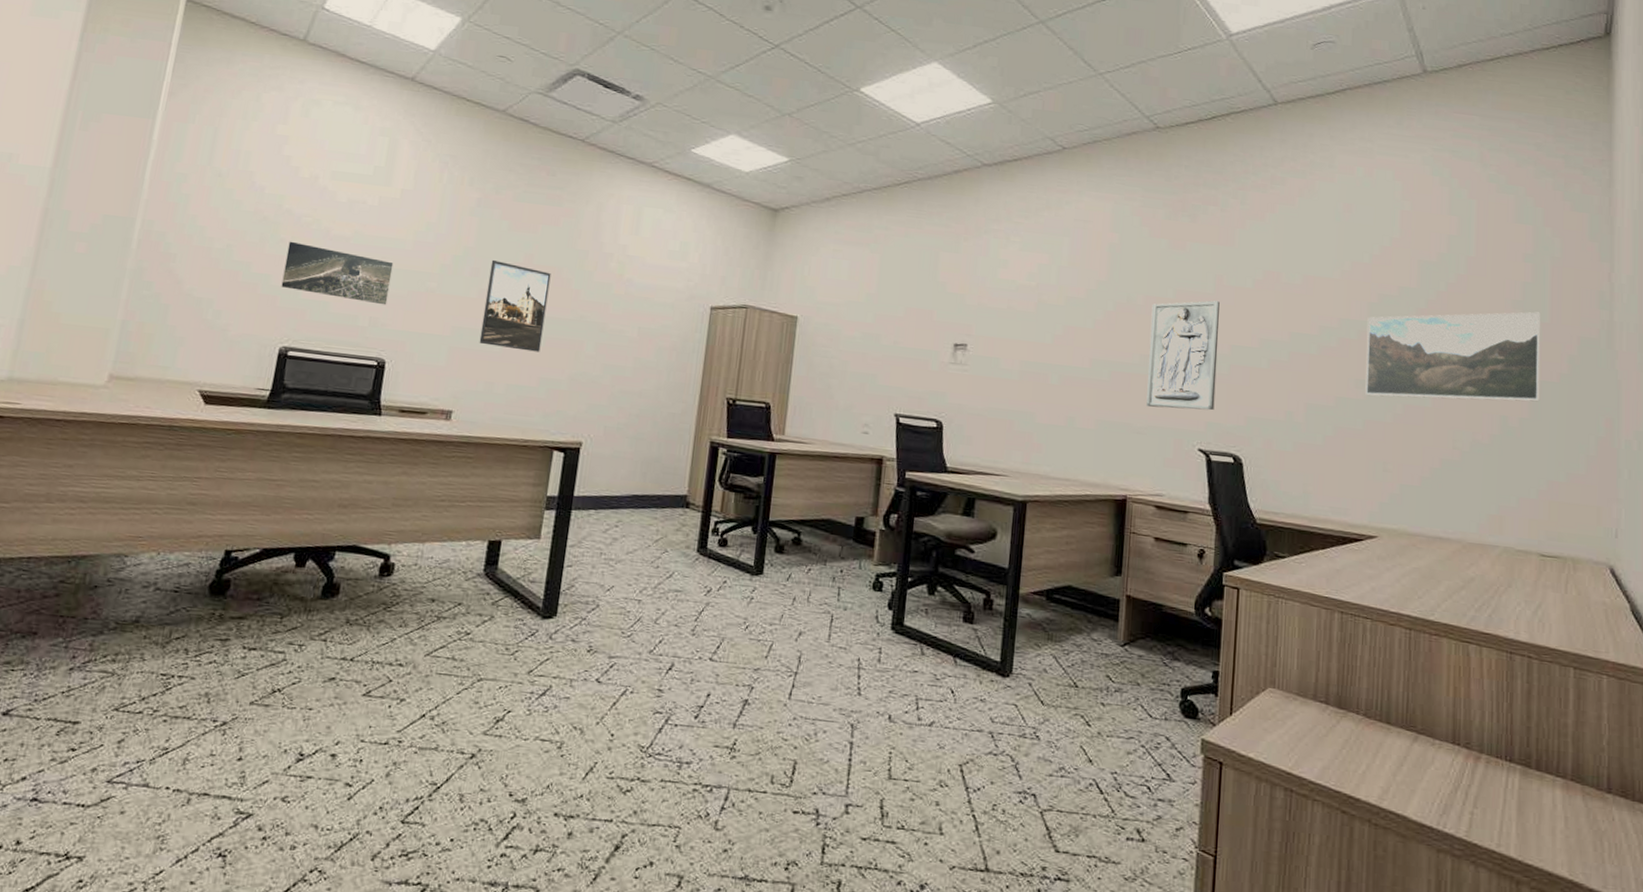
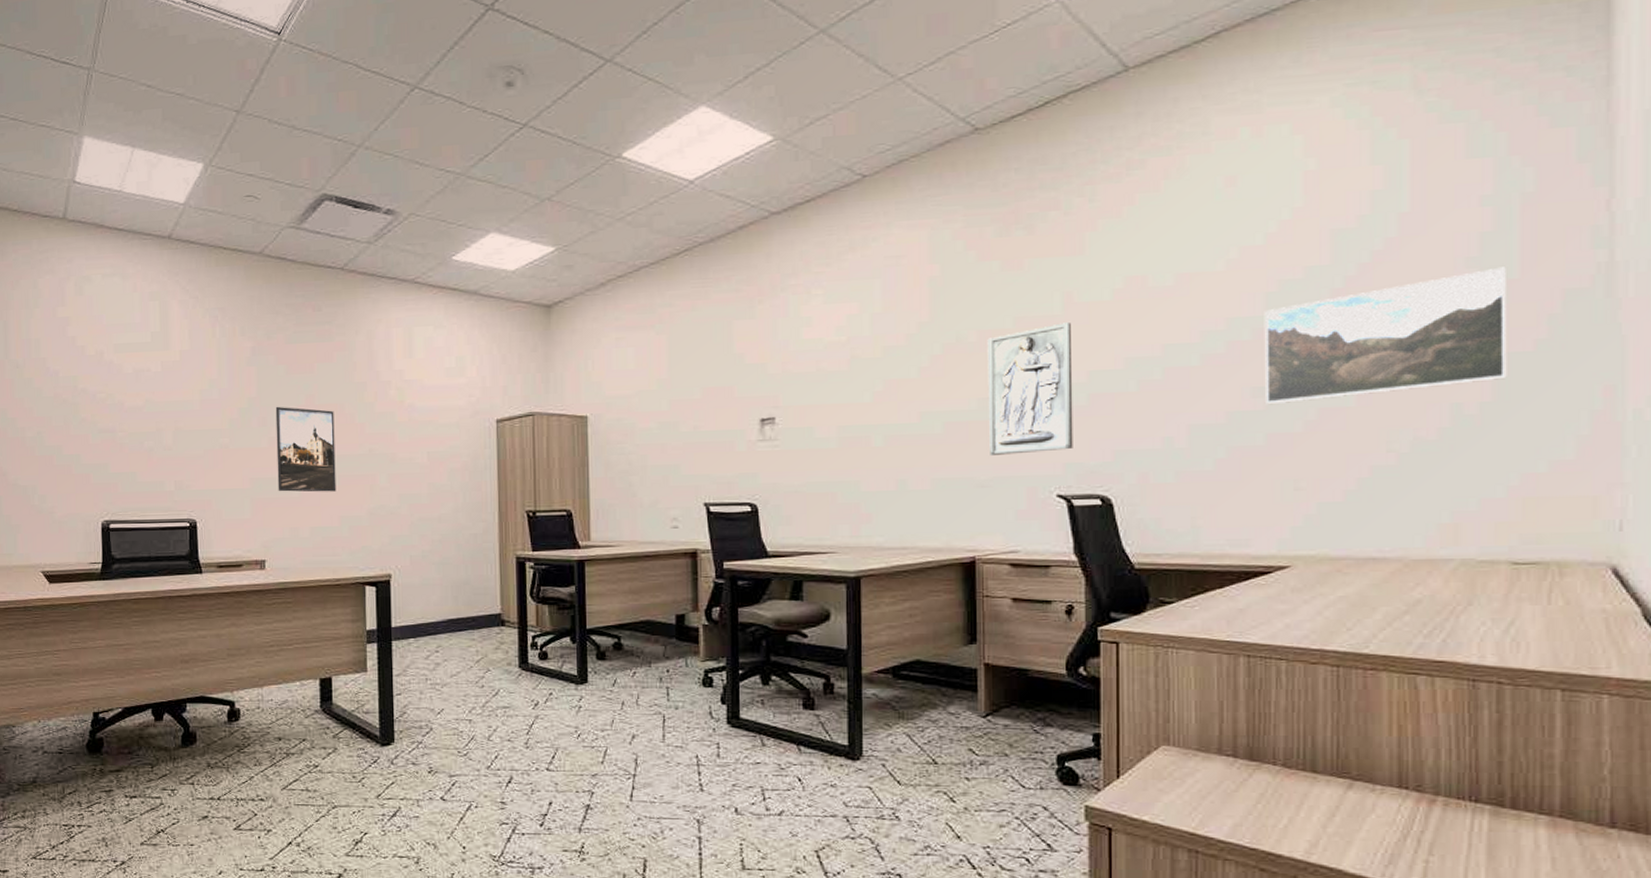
terrain map: present [281,241,394,305] -> none [90,419,188,468]

